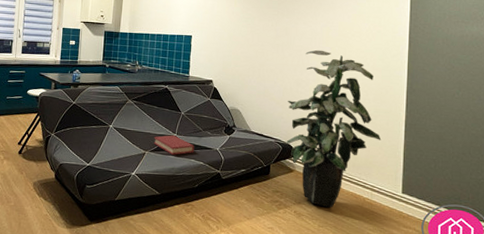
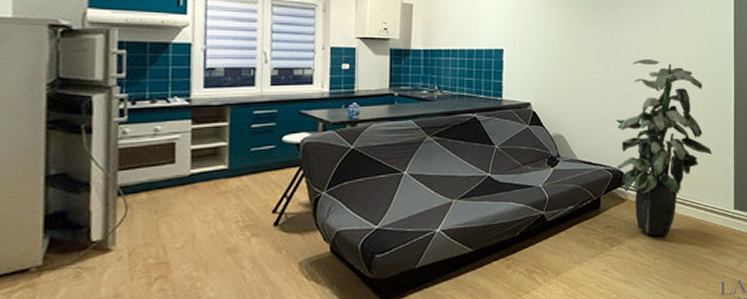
hardback book: present [154,135,195,155] -> none [462,175,513,200]

